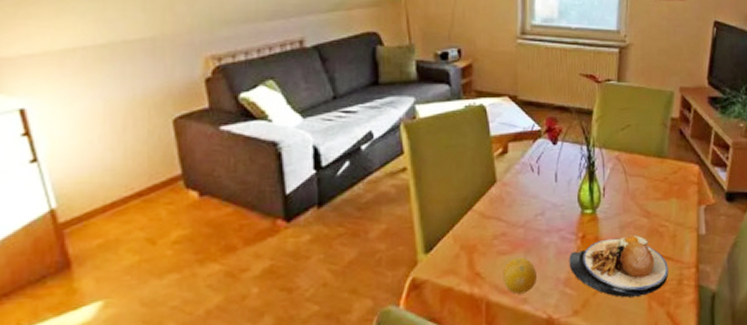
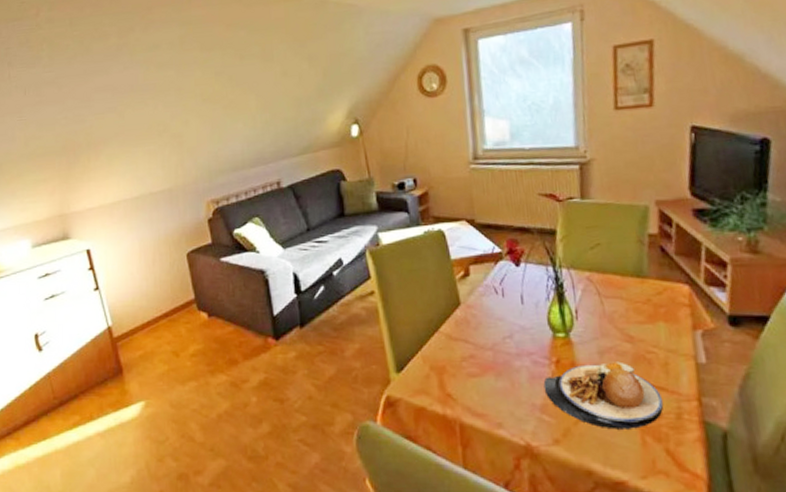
fruit: present [503,257,536,294] -> none [474,380,510,418]

